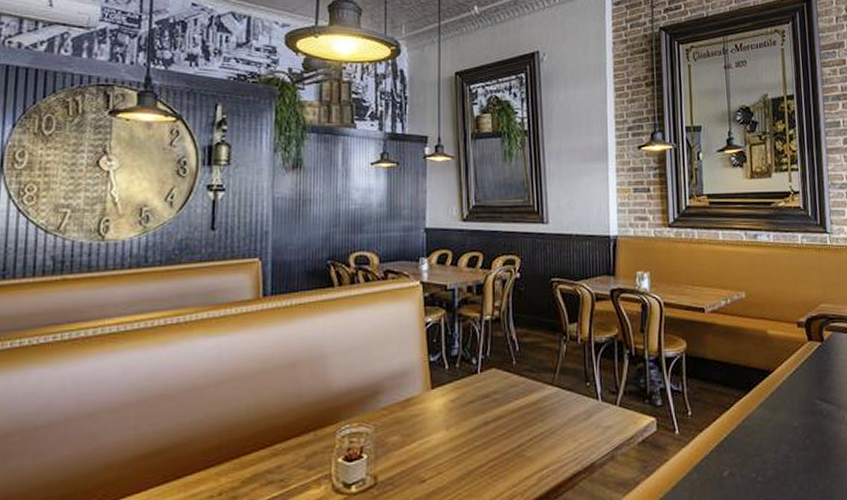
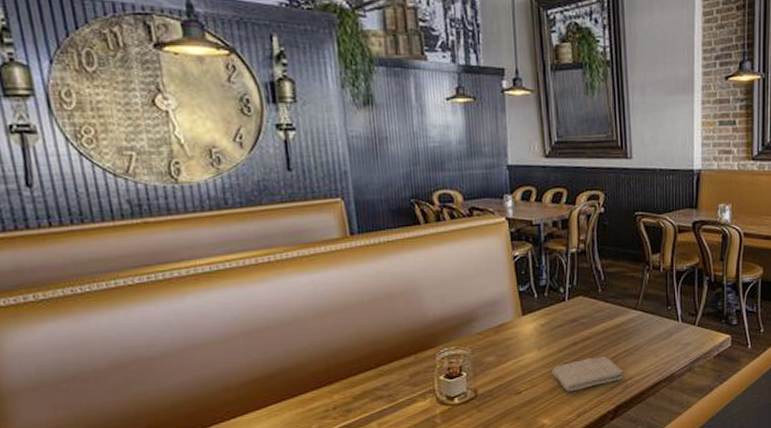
washcloth: none [460,439,539,482] -> present [551,356,624,392]

